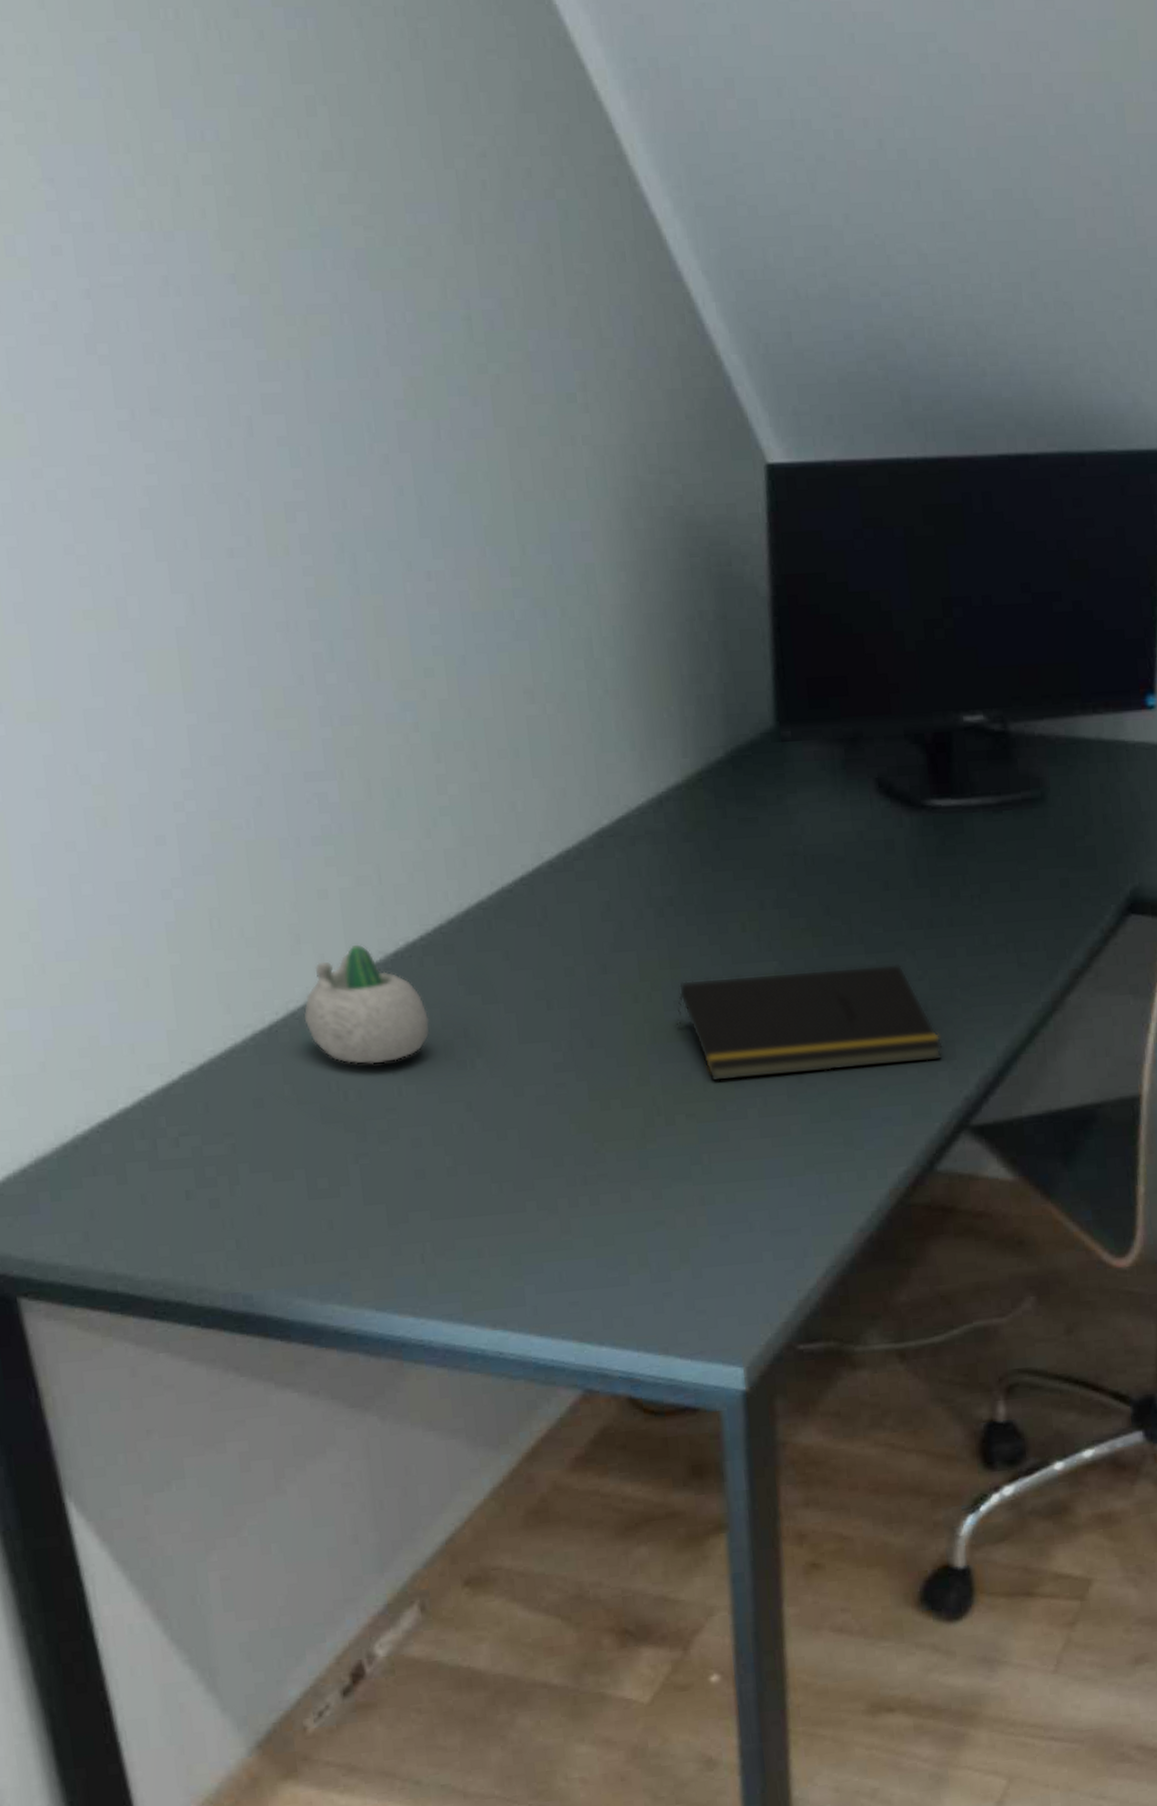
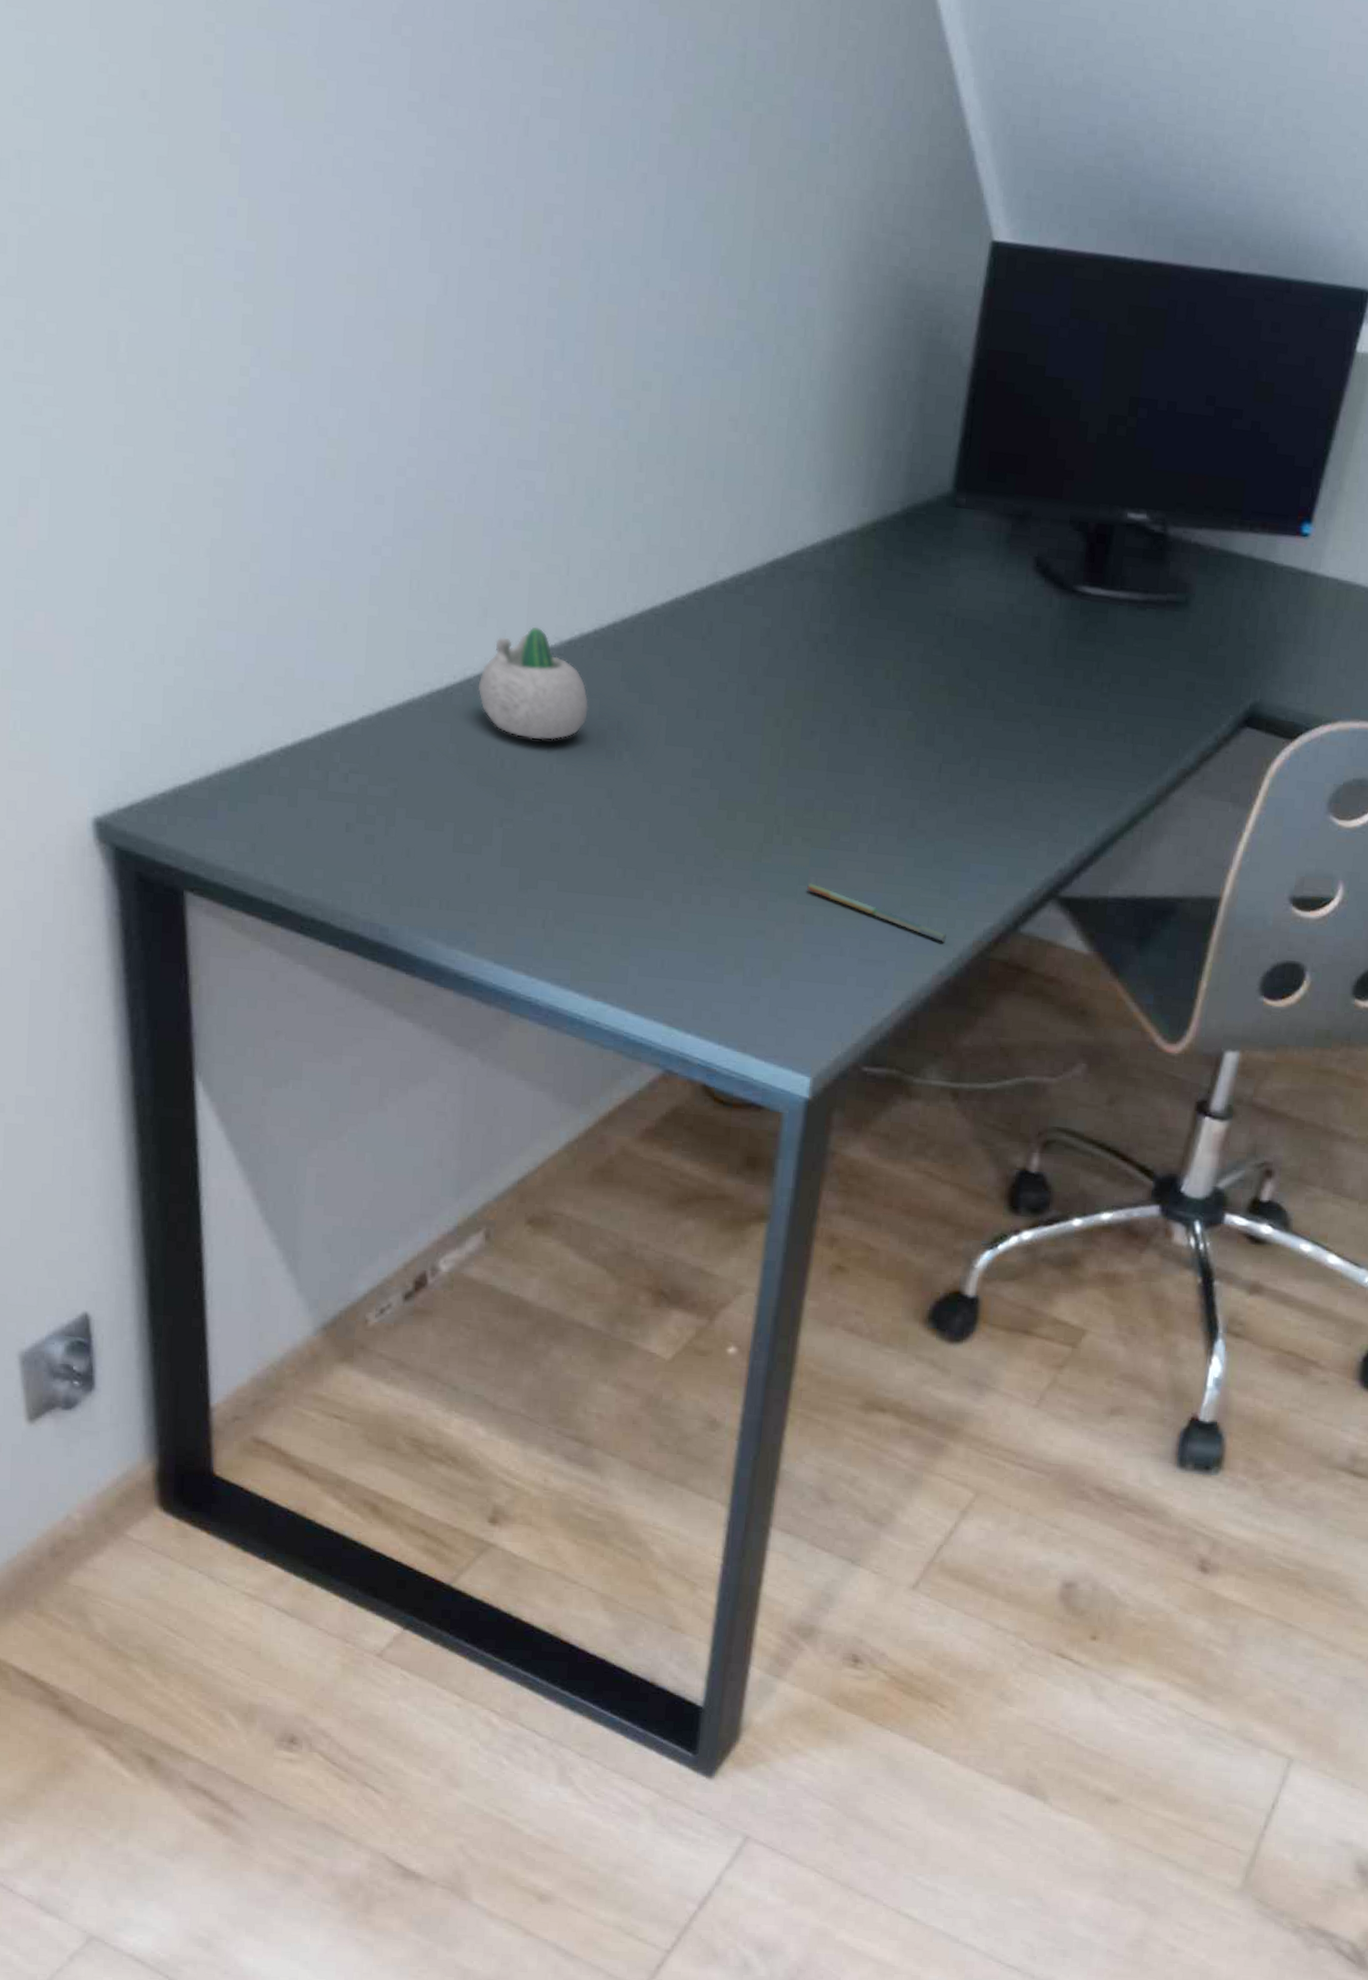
notepad: present [677,963,943,1082] -> none [810,714,1048,832]
pen: none [701,1160,860,1197] -> present [807,883,946,942]

